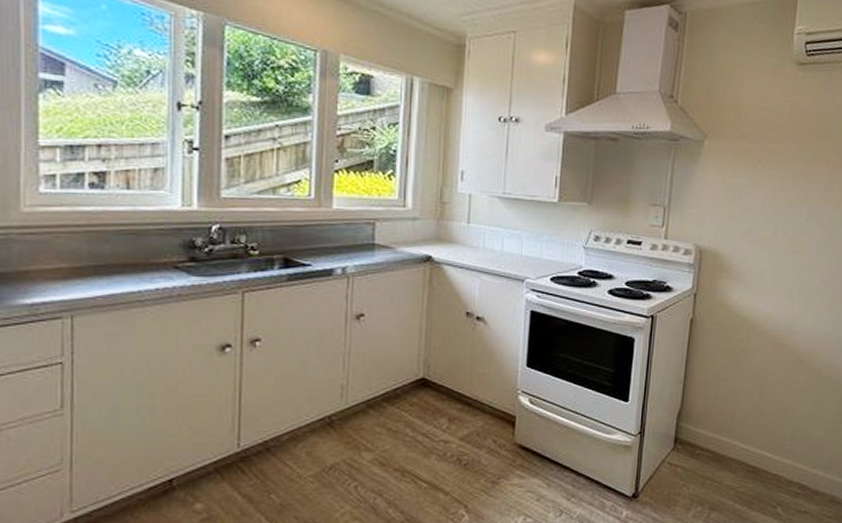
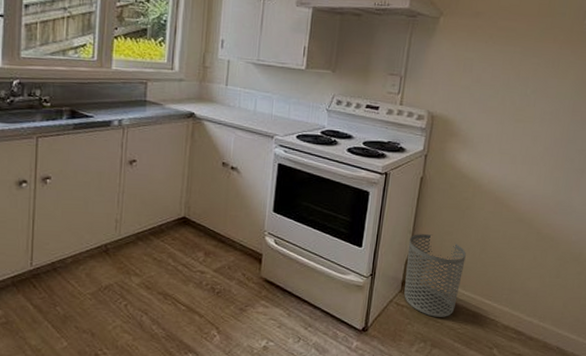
waste bin: none [677,383,743,476] -> present [404,234,466,317]

